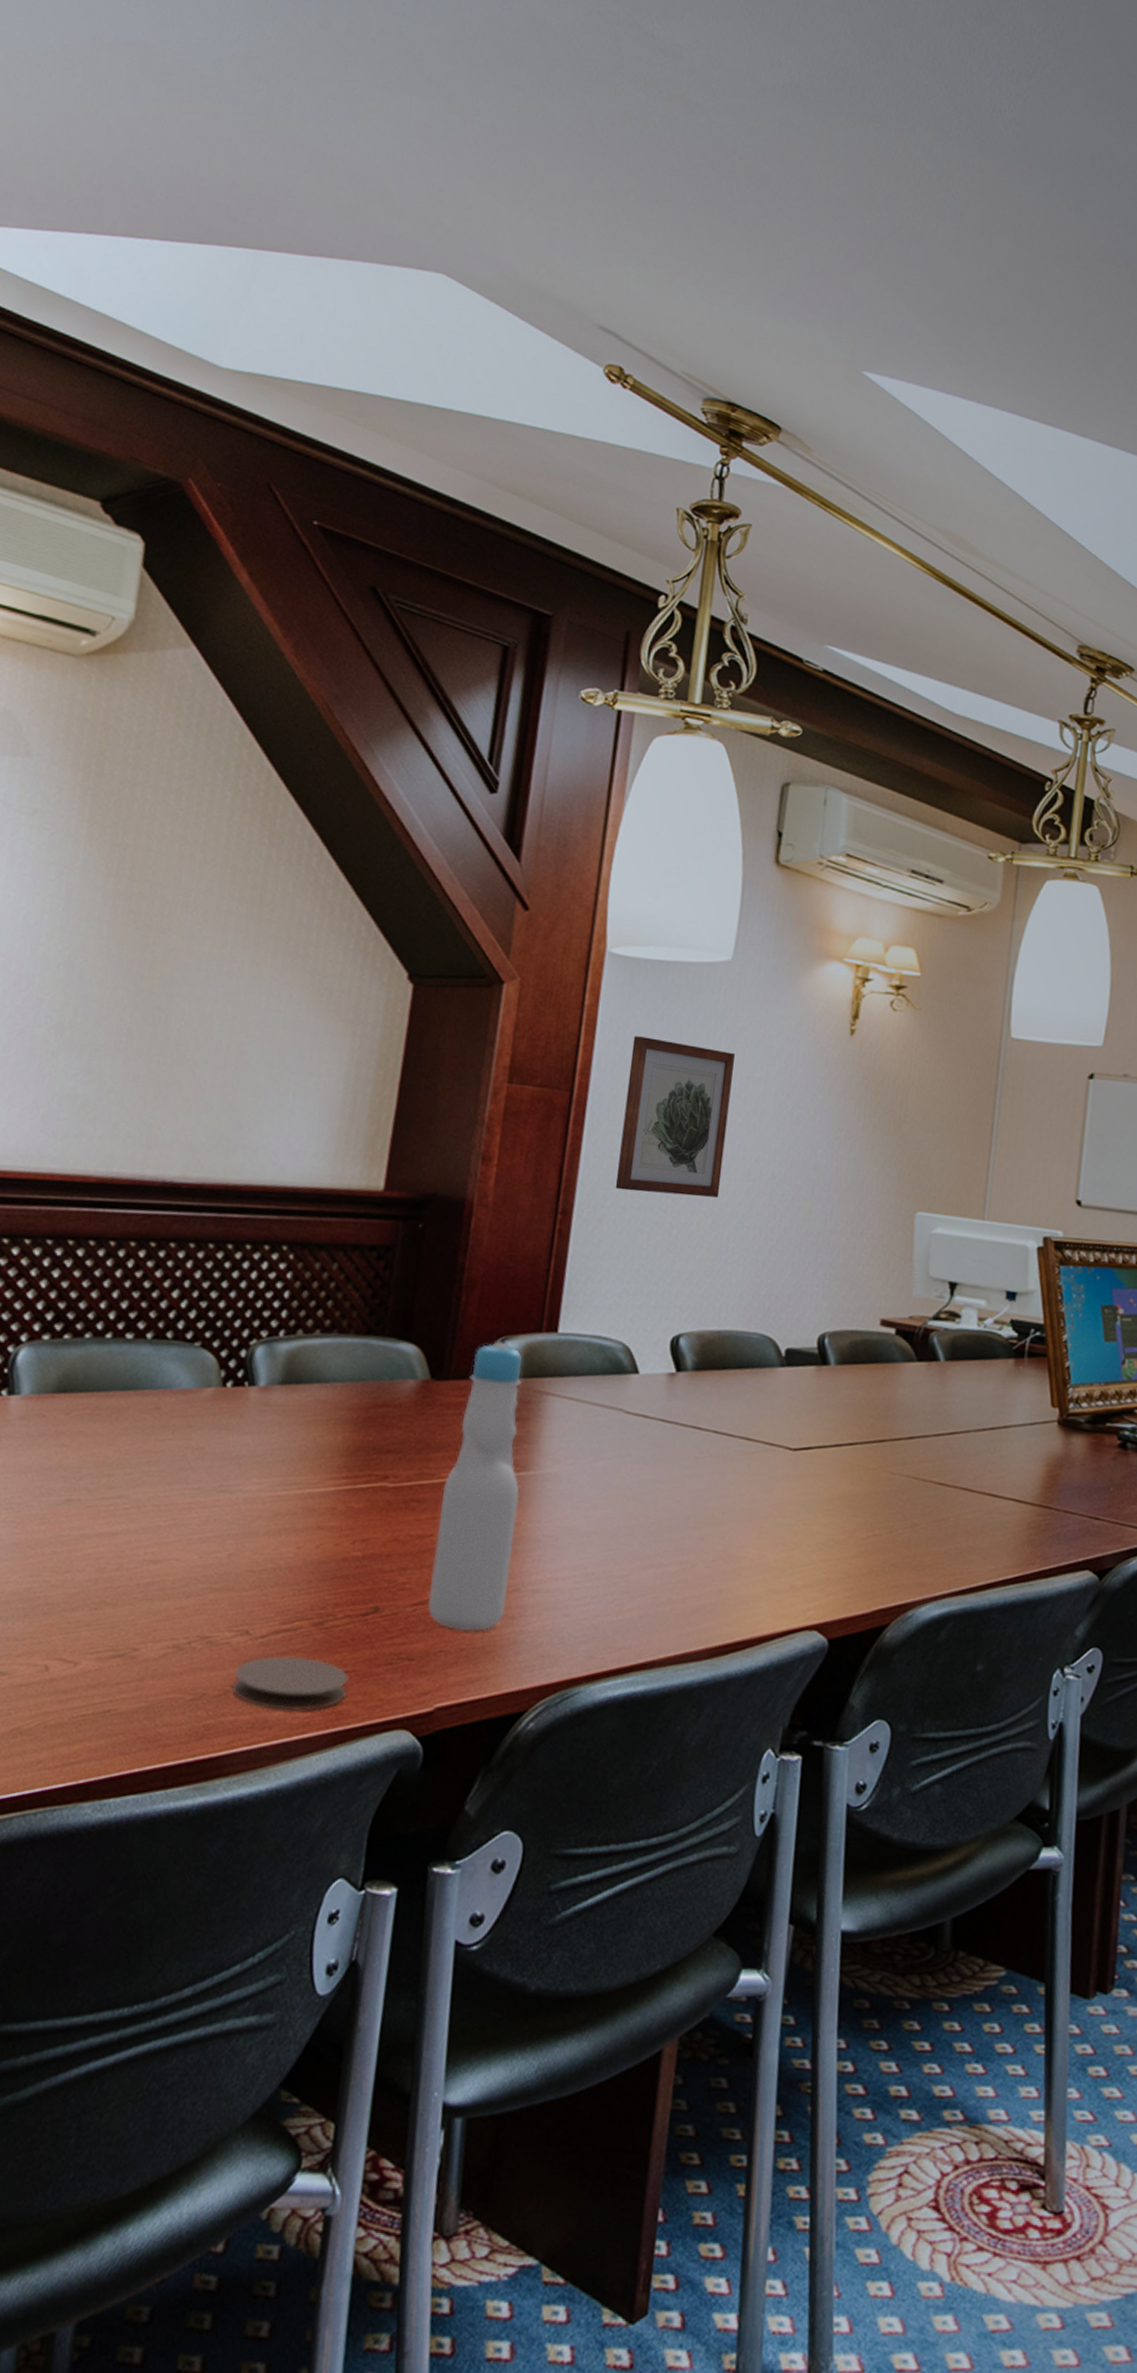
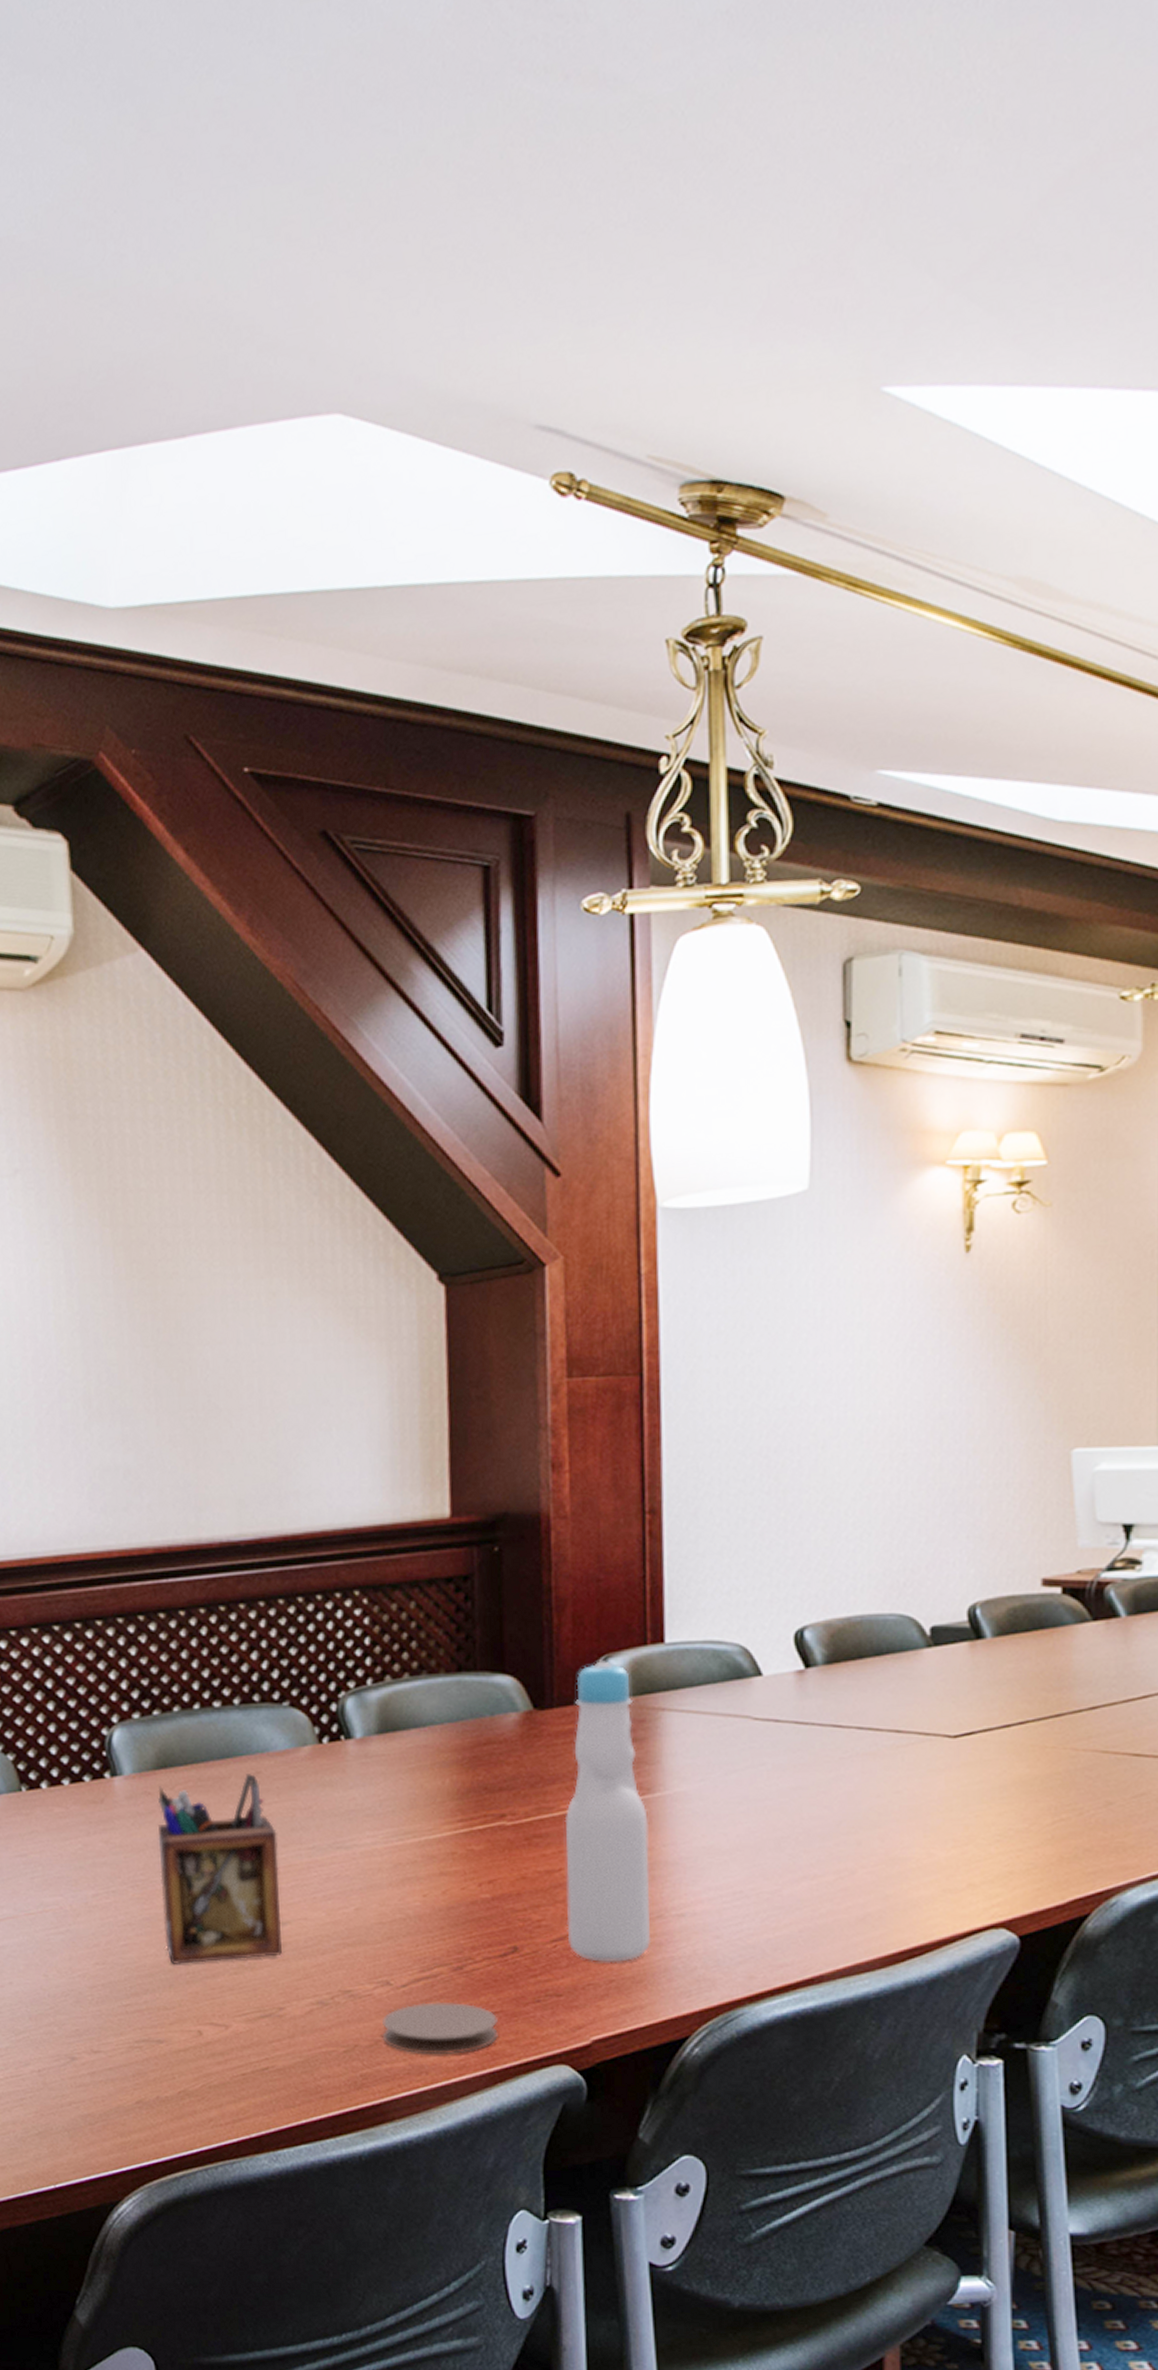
desk organizer: none [29,1408,165,1595] -> present [158,1774,282,1964]
wall art: present [615,1036,736,1198] -> none [703,1297,829,1477]

